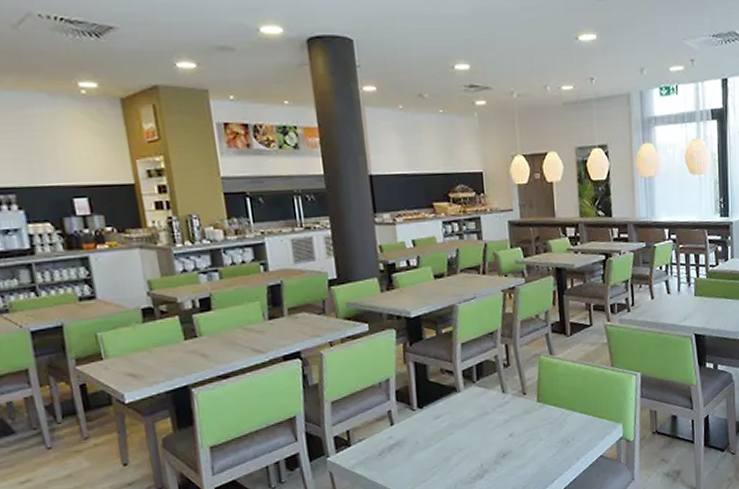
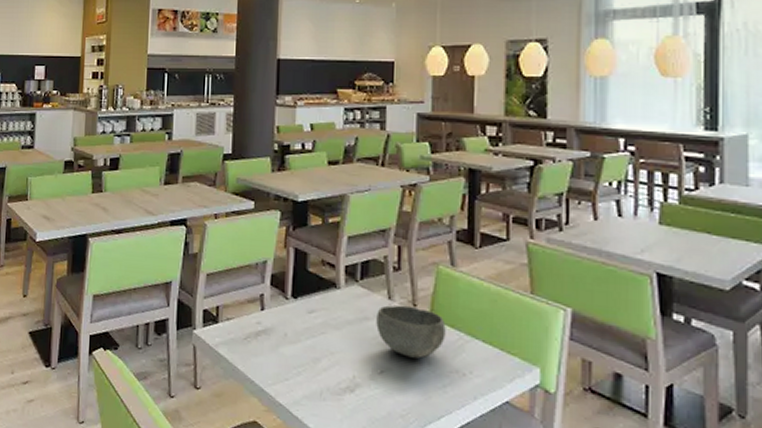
bowl: none [494,395,551,439] -> present [376,305,446,359]

